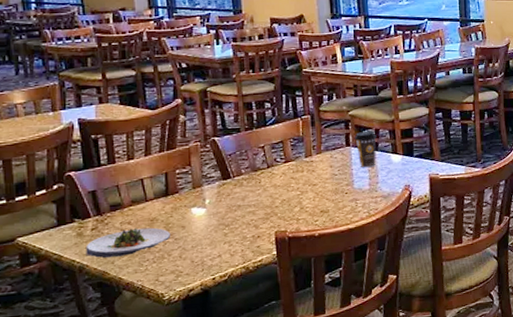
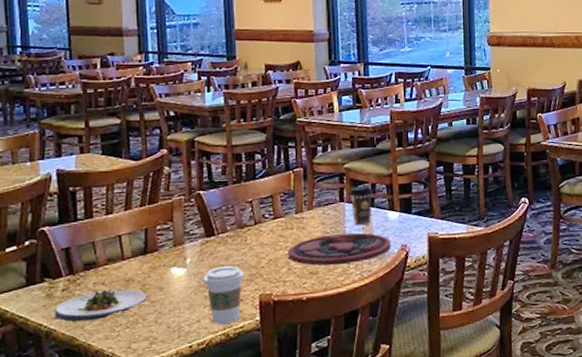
coffee cup: none [222,206,261,259] -> present [203,266,245,325]
plate: none [300,174,396,205] -> present [288,232,391,266]

